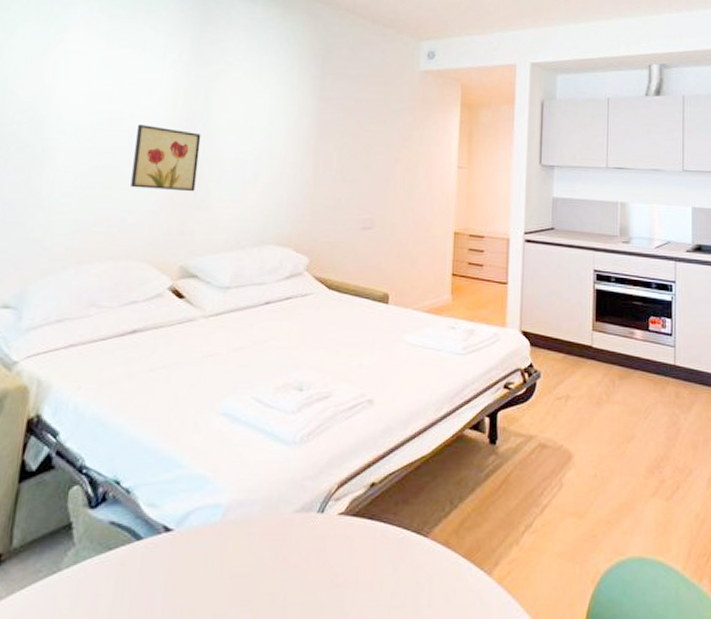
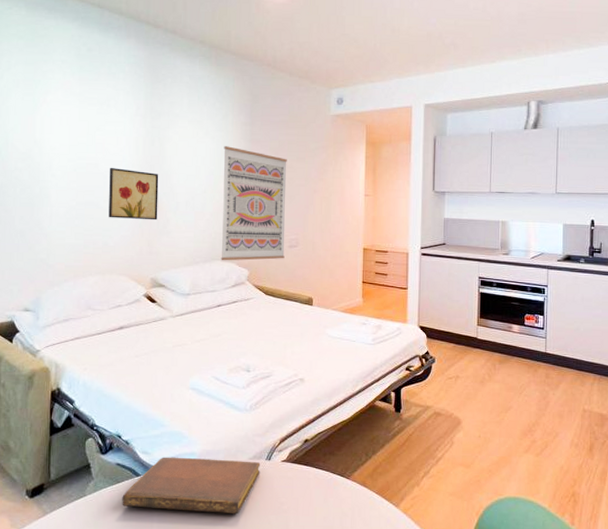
notebook: none [112,510,310,592] -> present [122,457,261,515]
wall art: none [273,103,364,246] -> present [221,146,287,261]

